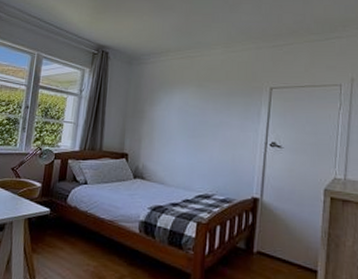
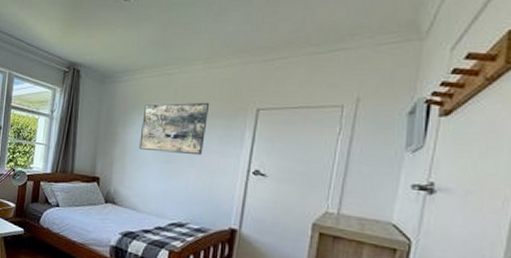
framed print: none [166,82,229,130] -> present [139,102,210,156]

